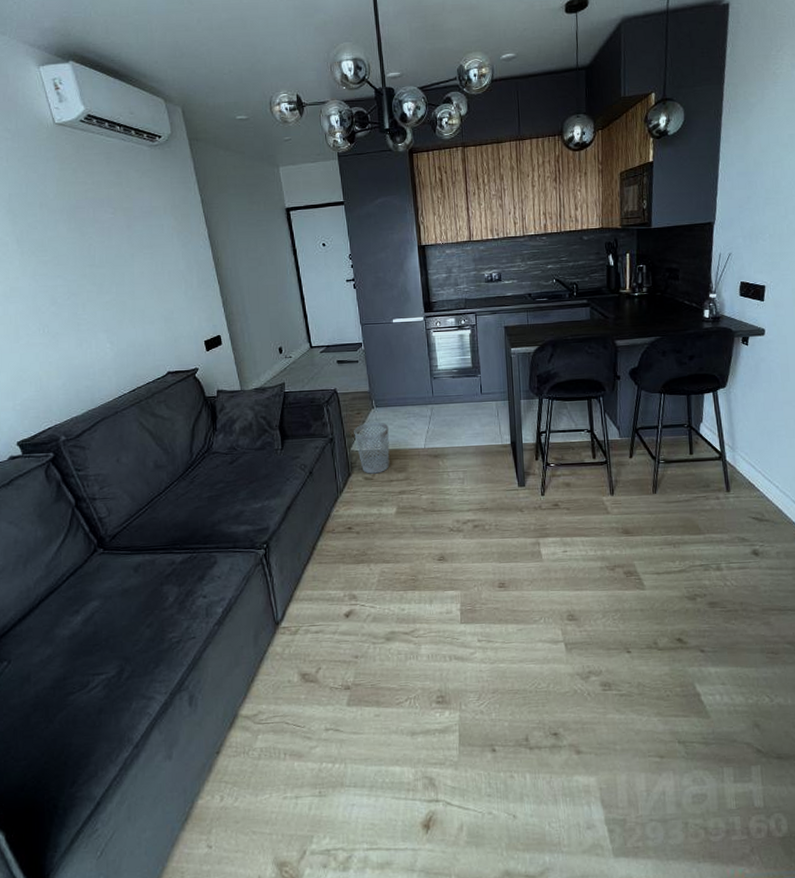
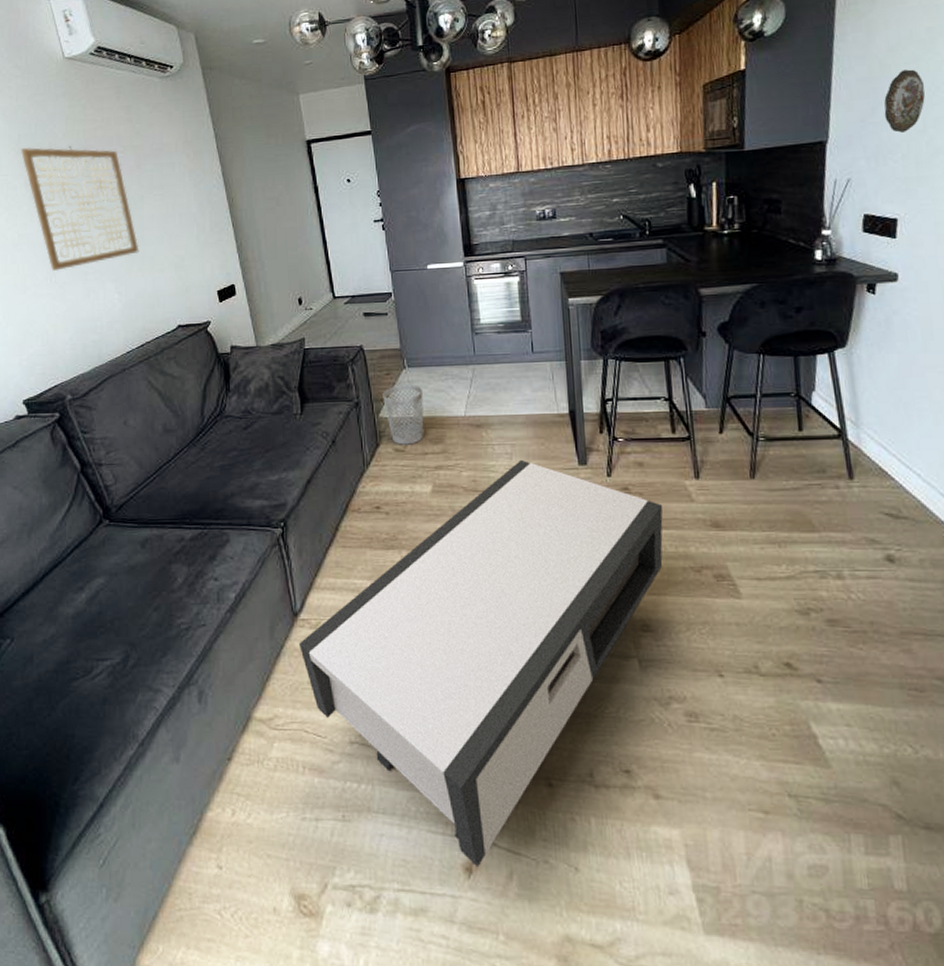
wall art: none [12,206,130,322] -> present [21,146,139,271]
coffee table: none [281,483,586,824] -> present [299,459,663,868]
decorative plate: none [757,167,787,217] -> present [884,69,925,133]

